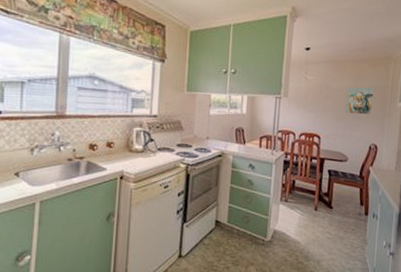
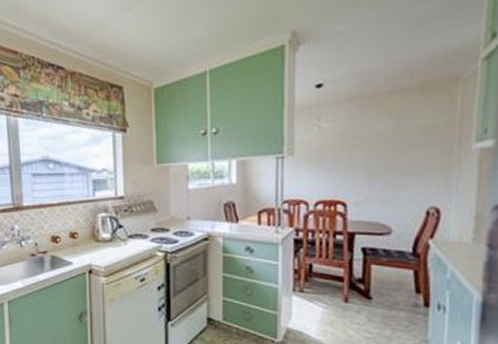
wall art: present [345,87,374,115] -> none [383,126,430,168]

